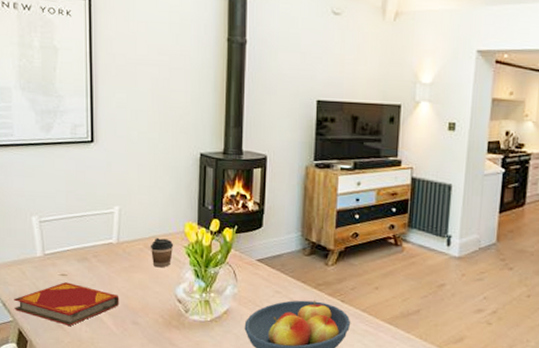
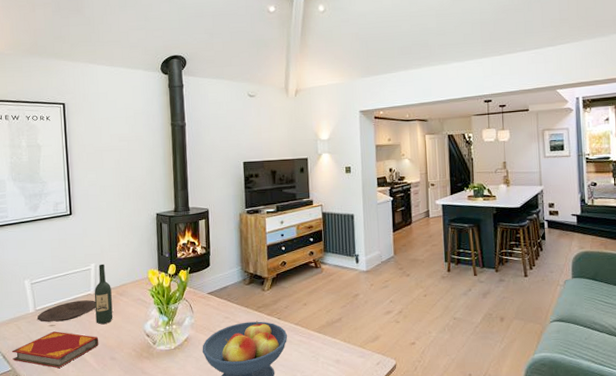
plate: none [46,249,118,272] -> present [37,300,96,322]
wine bottle: none [116,208,138,282] -> present [94,263,113,325]
coffee cup: present [151,238,174,268] -> none [122,285,141,310]

